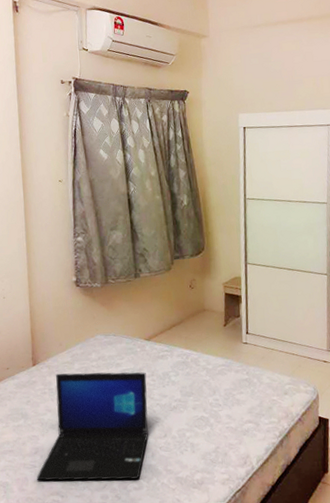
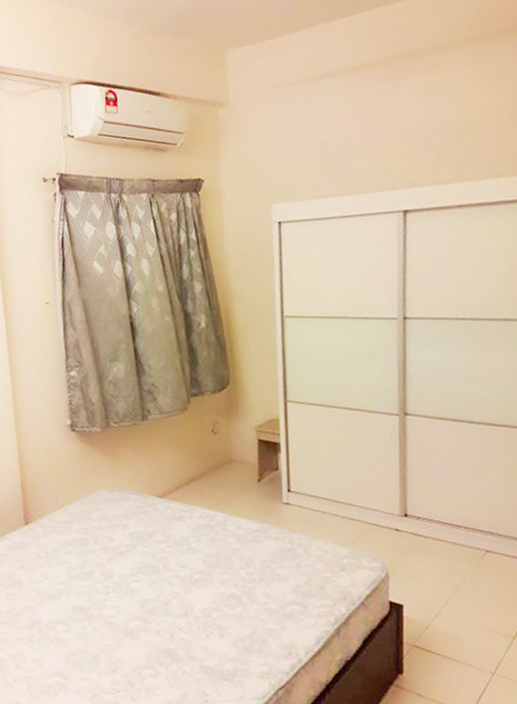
laptop: present [37,372,148,481] -> none [35,534,165,665]

